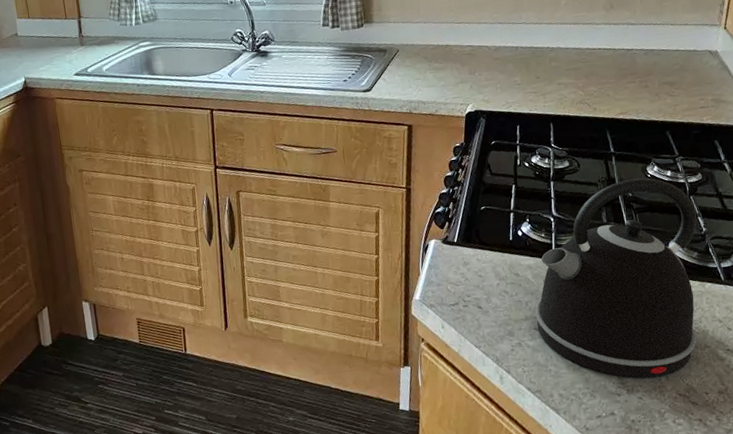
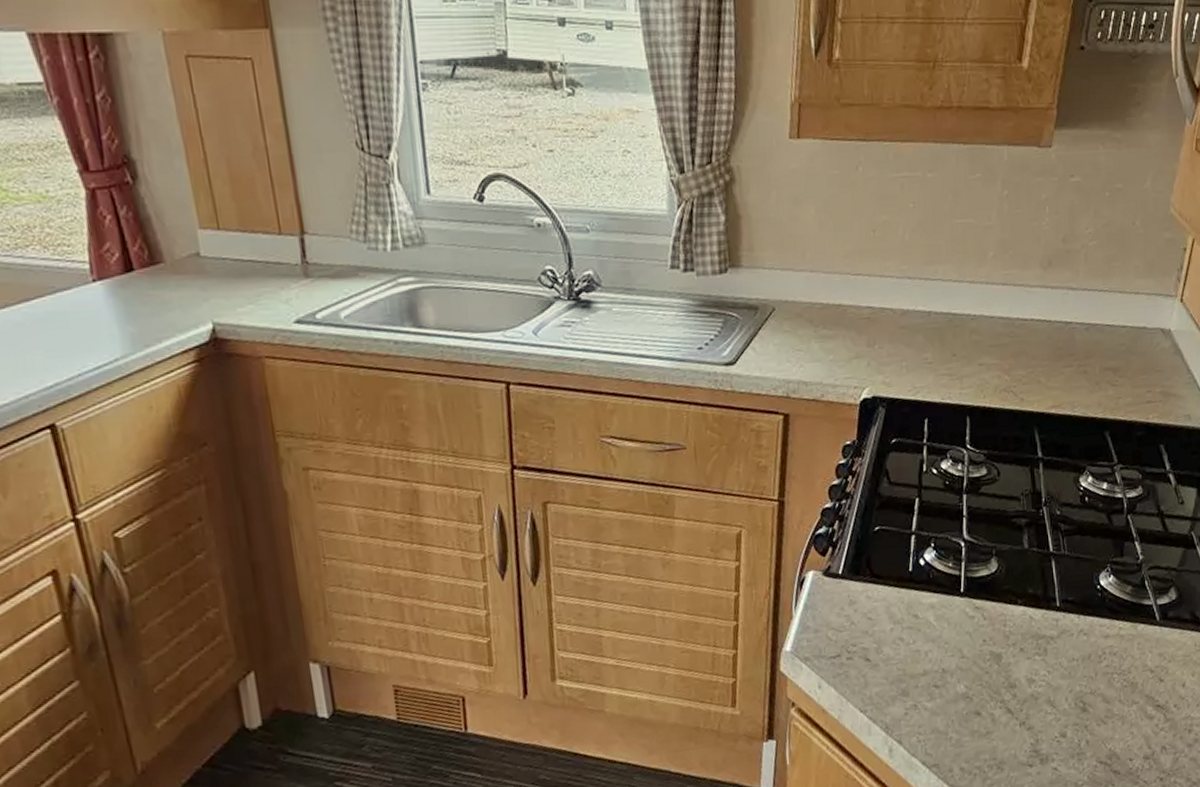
kettle: present [535,178,697,378] -> none [936,491,1133,744]

